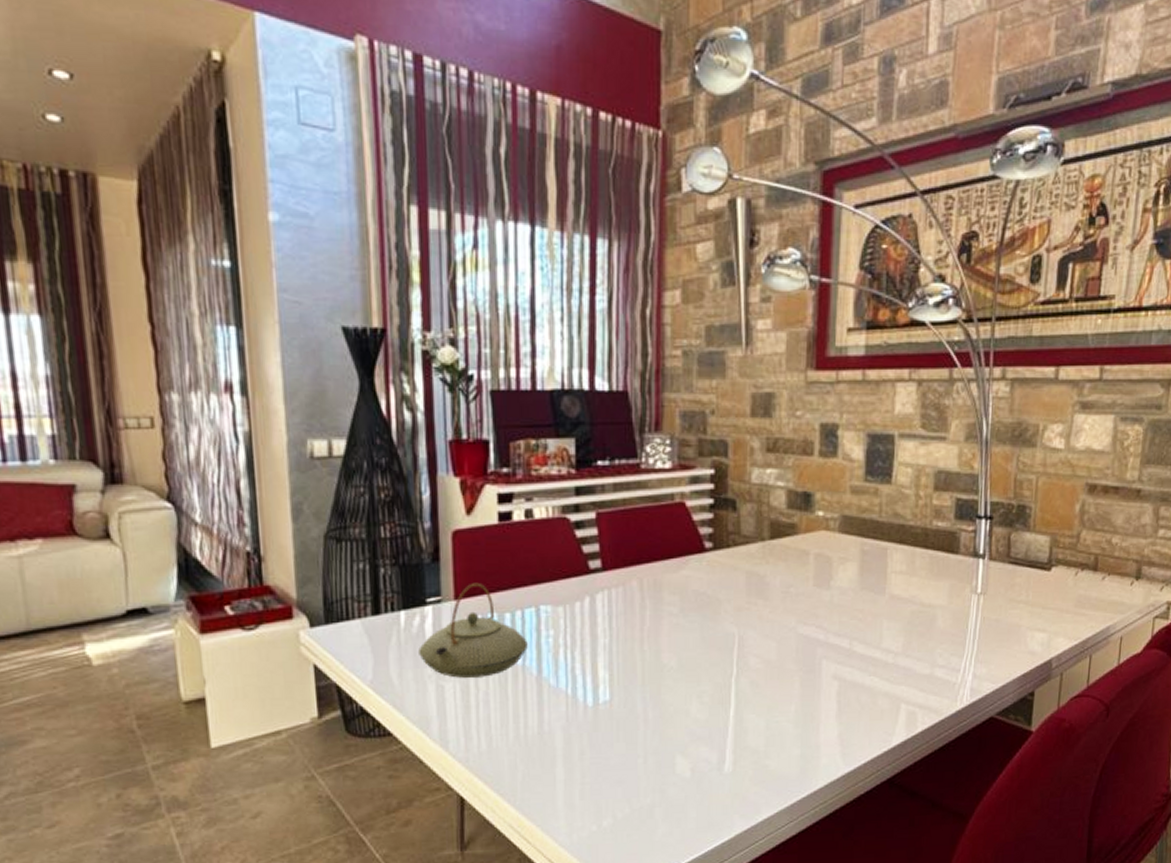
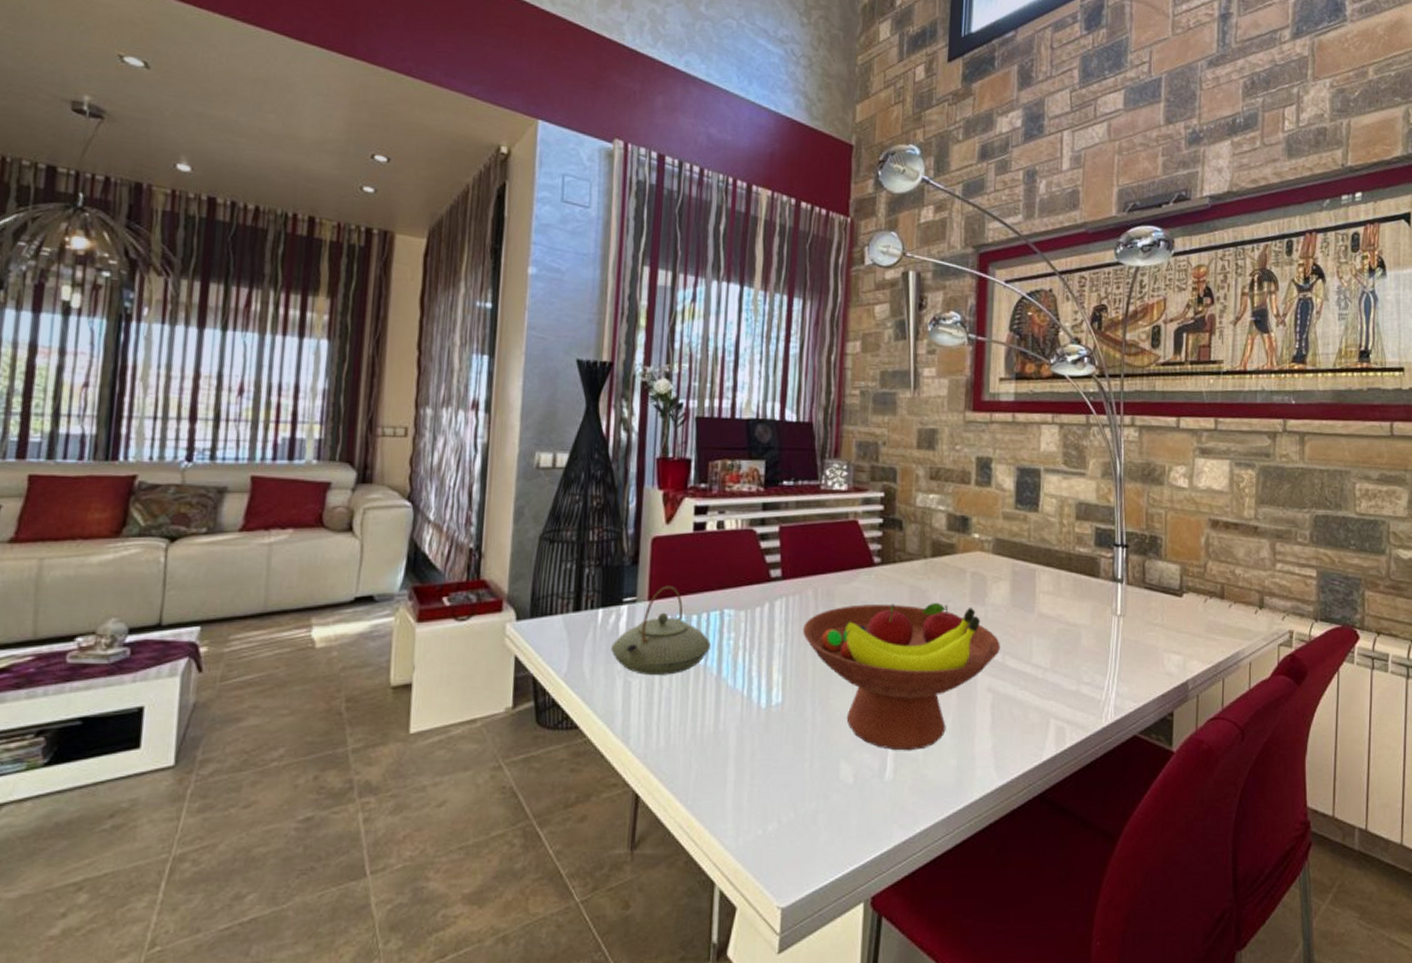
fruit bowl: none [628,589,847,743] -> present [802,603,1000,751]

